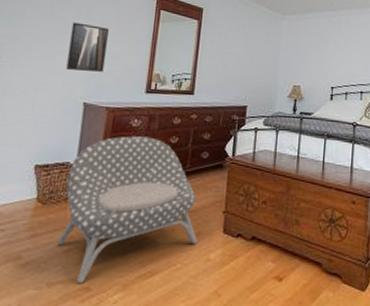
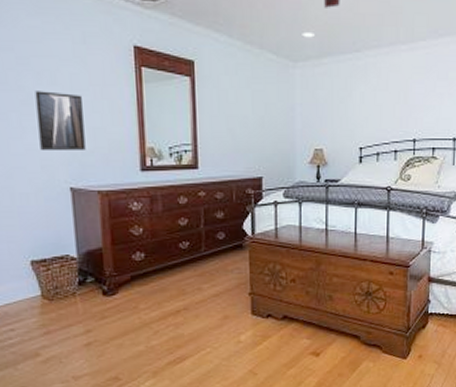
armchair: present [56,136,198,284] -> none [70,221,225,375]

